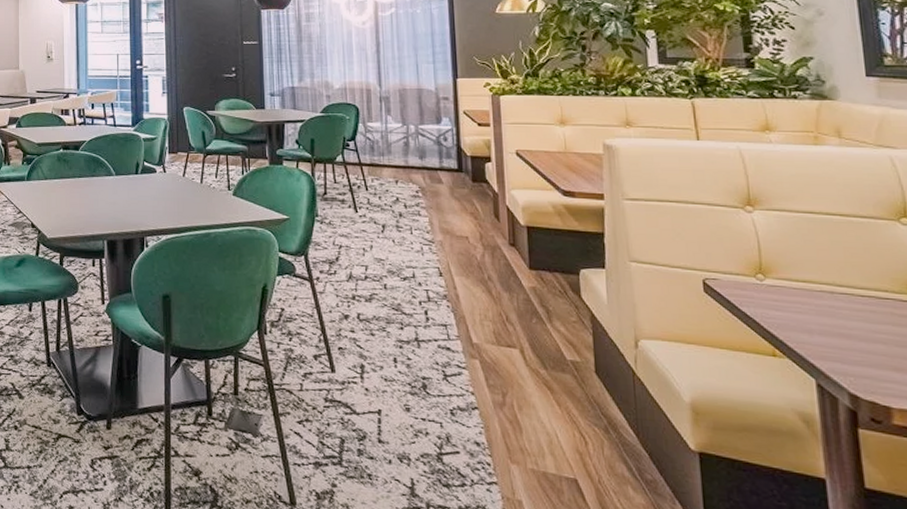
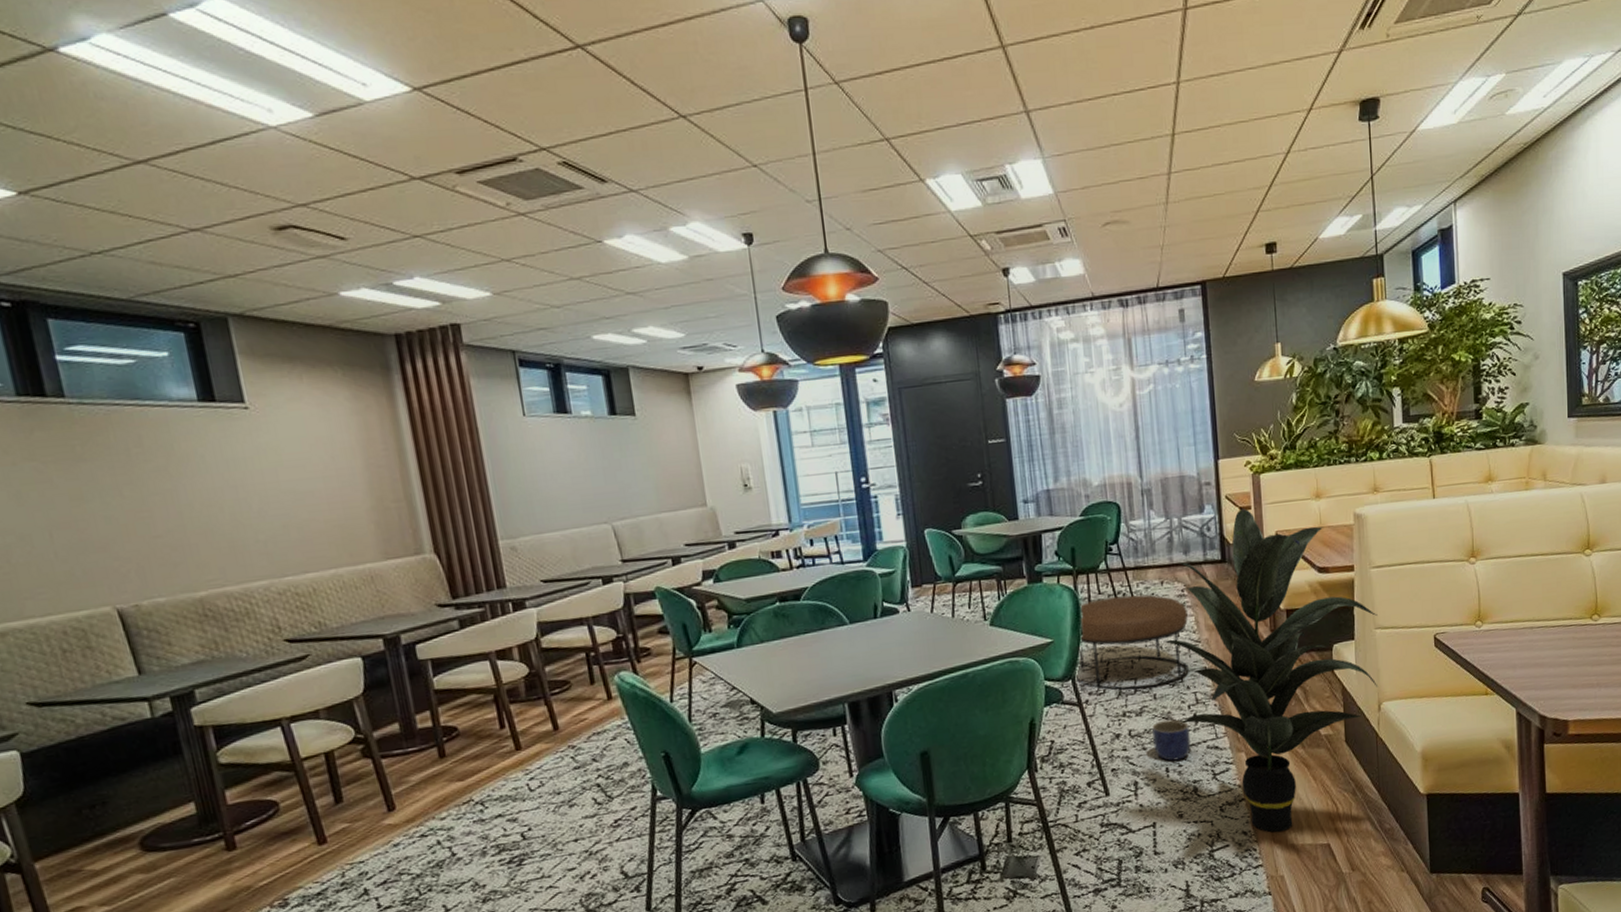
ottoman: none [308,187,423,277] -> present [1075,594,1190,690]
planter: none [381,311,421,353] -> present [1152,720,1191,761]
indoor plant: none [396,124,635,452] -> present [1163,508,1379,833]

